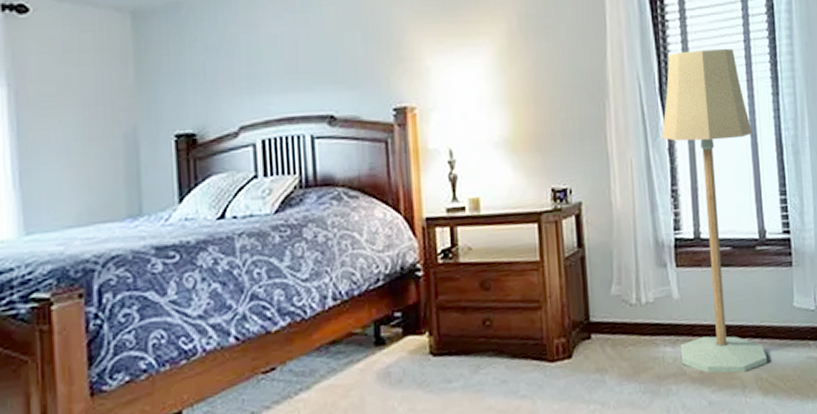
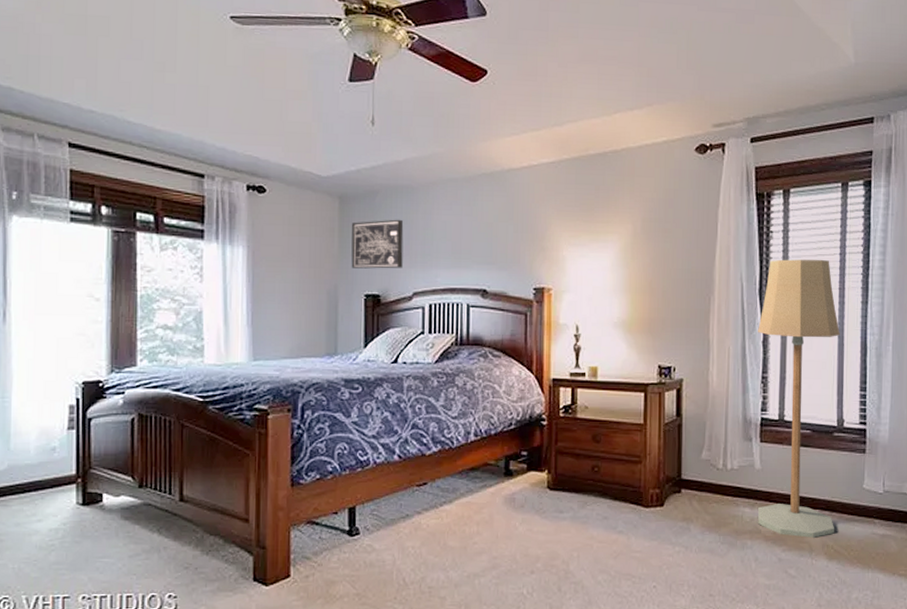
wall art: none [150,35,223,102] -> present [351,219,404,269]

